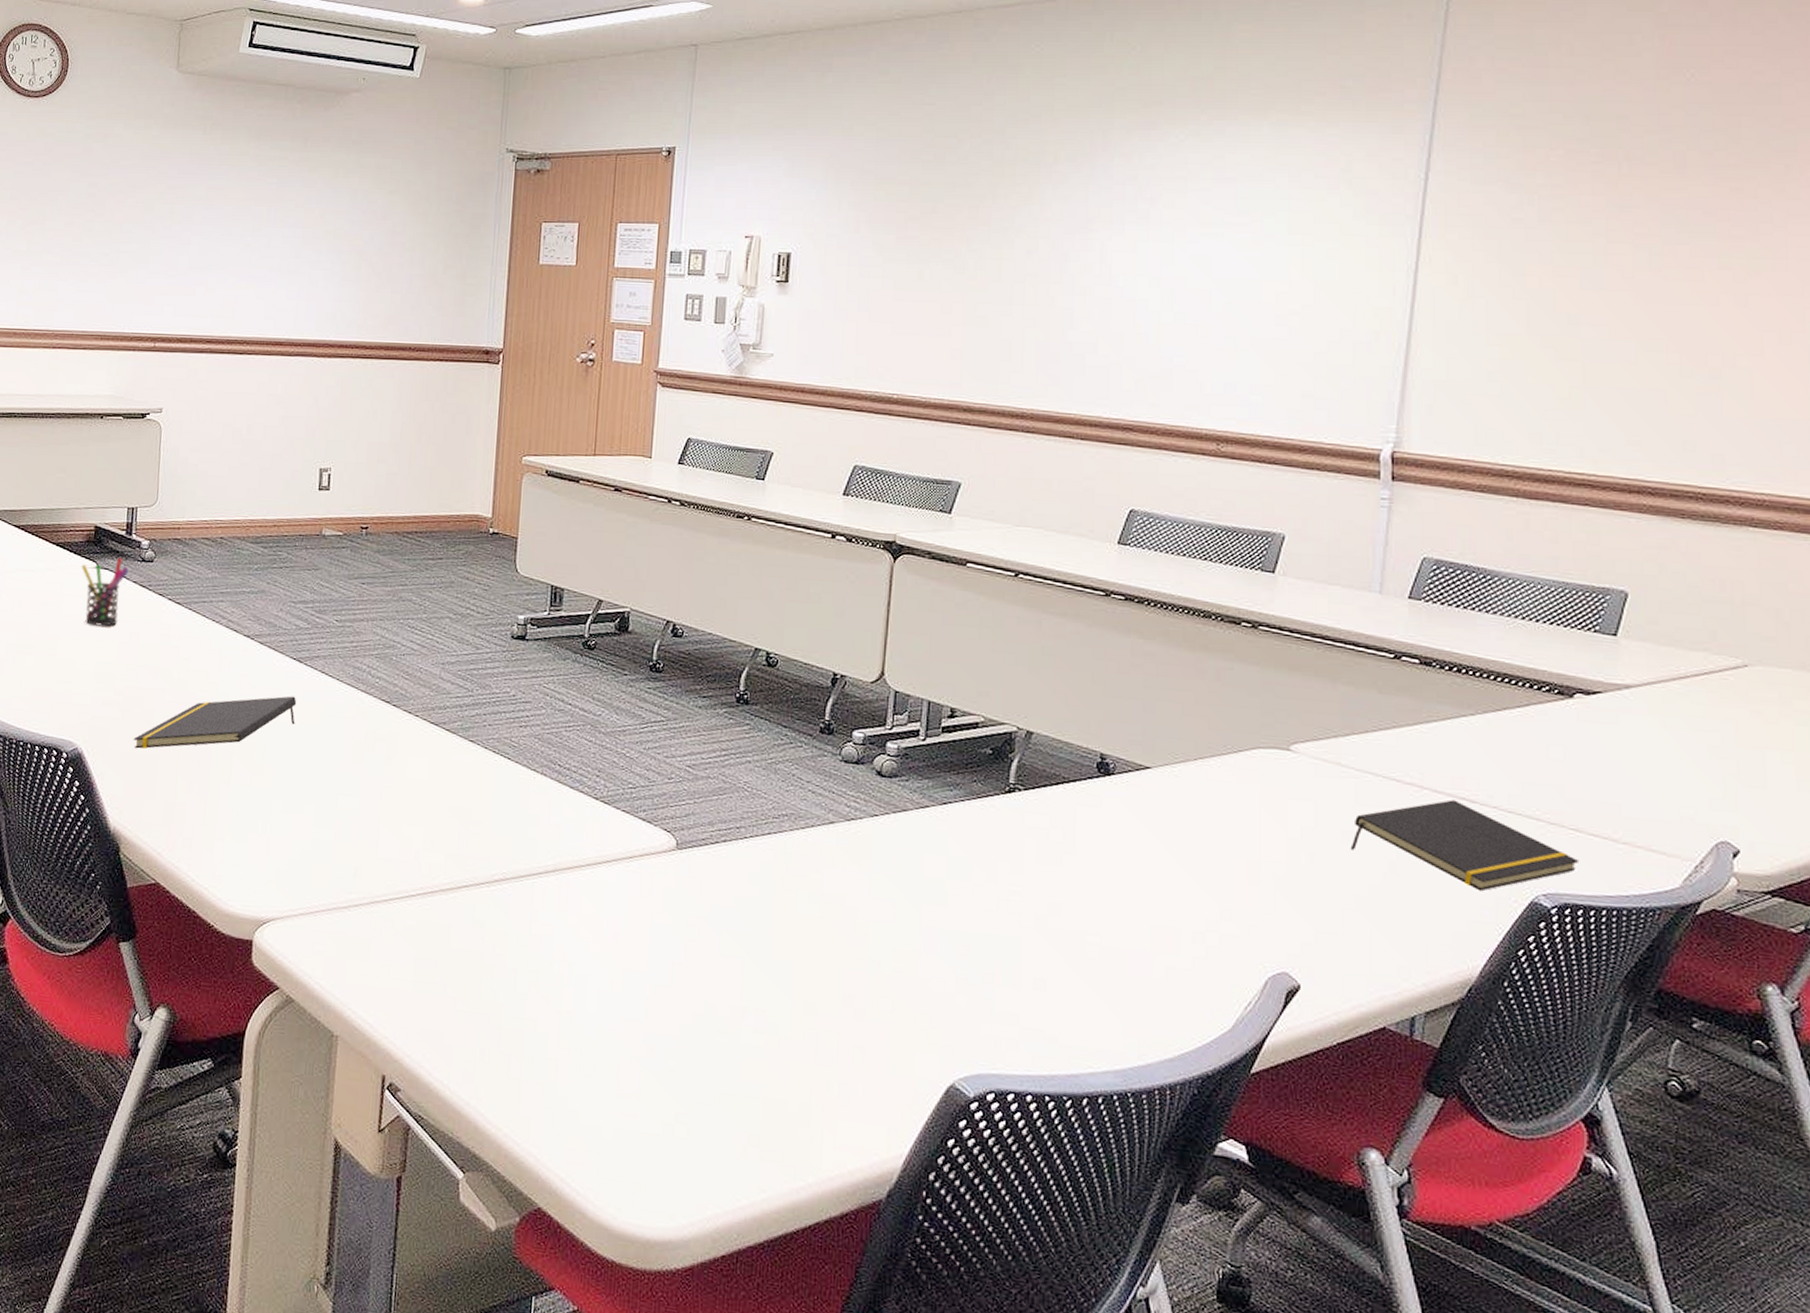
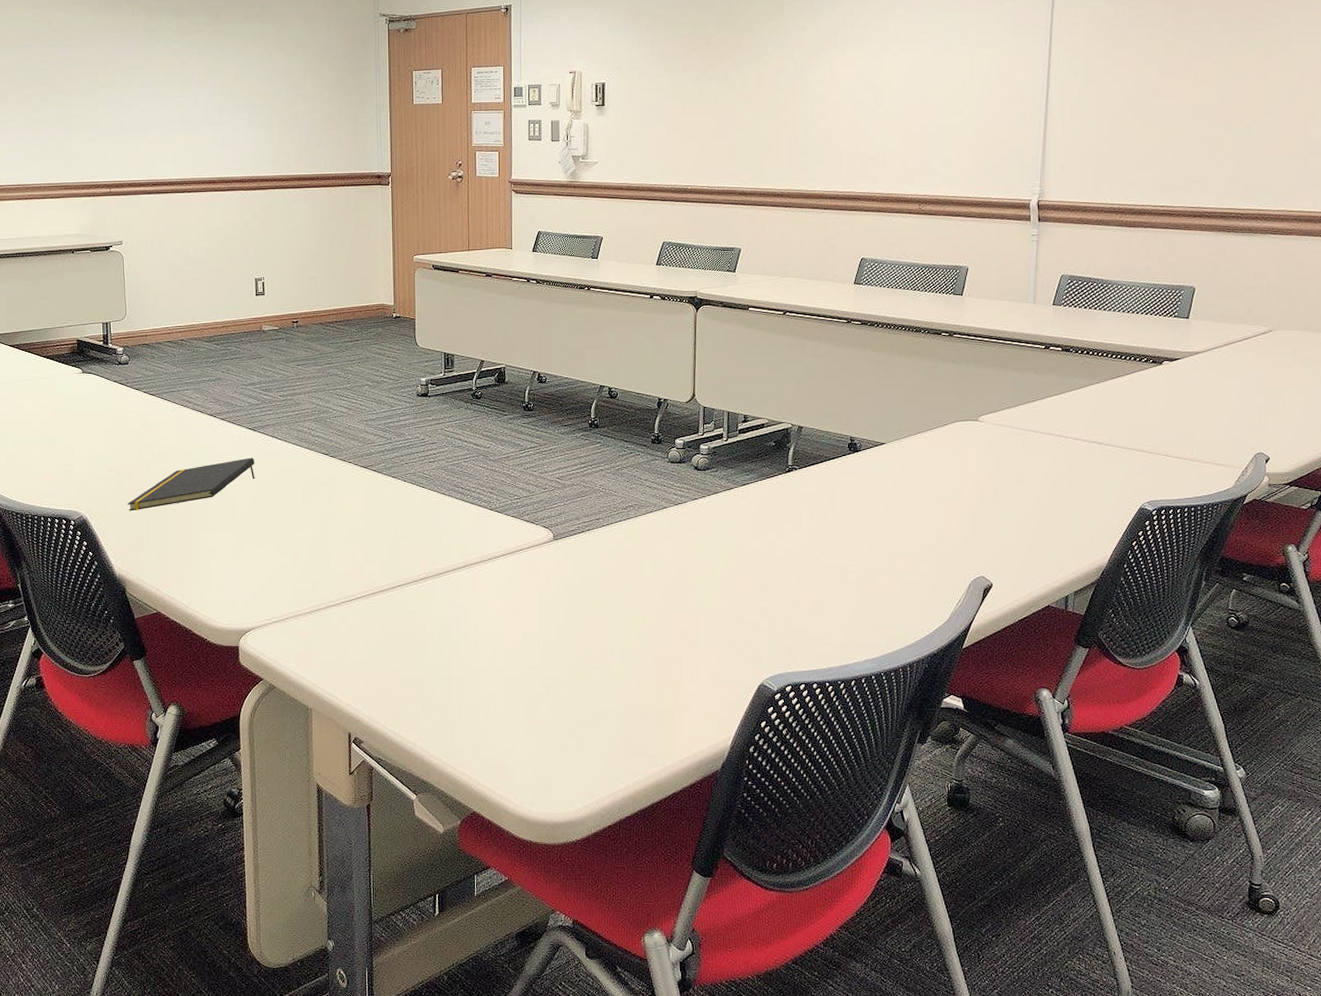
pen holder: present [81,557,129,627] -> none [69,363,109,419]
notepad: present [1350,799,1580,892] -> none [1021,444,1170,505]

